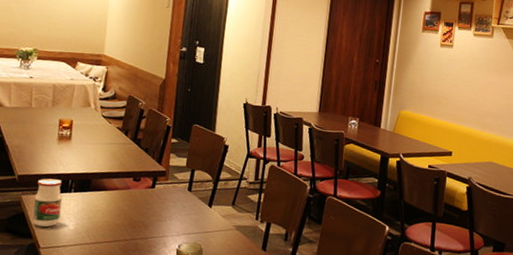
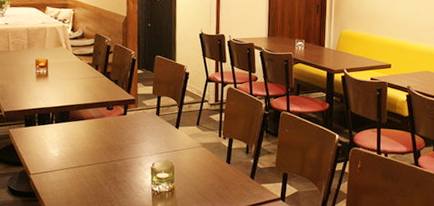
jar: present [32,178,62,228] -> none [20,113,46,156]

